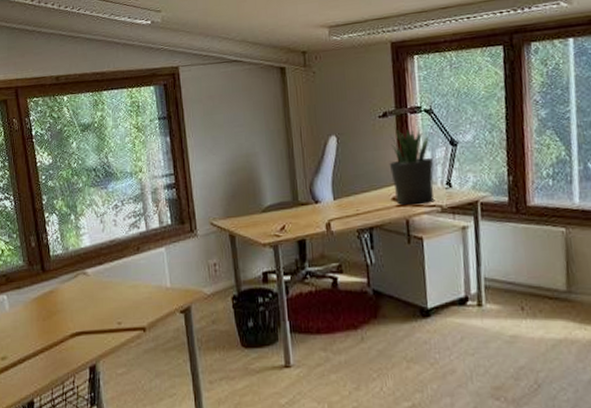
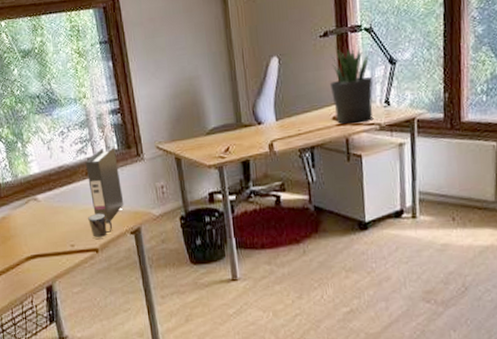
binder: none [137,222,175,302] -> present [85,147,124,224]
mug: none [137,290,162,317] -> present [88,213,113,239]

